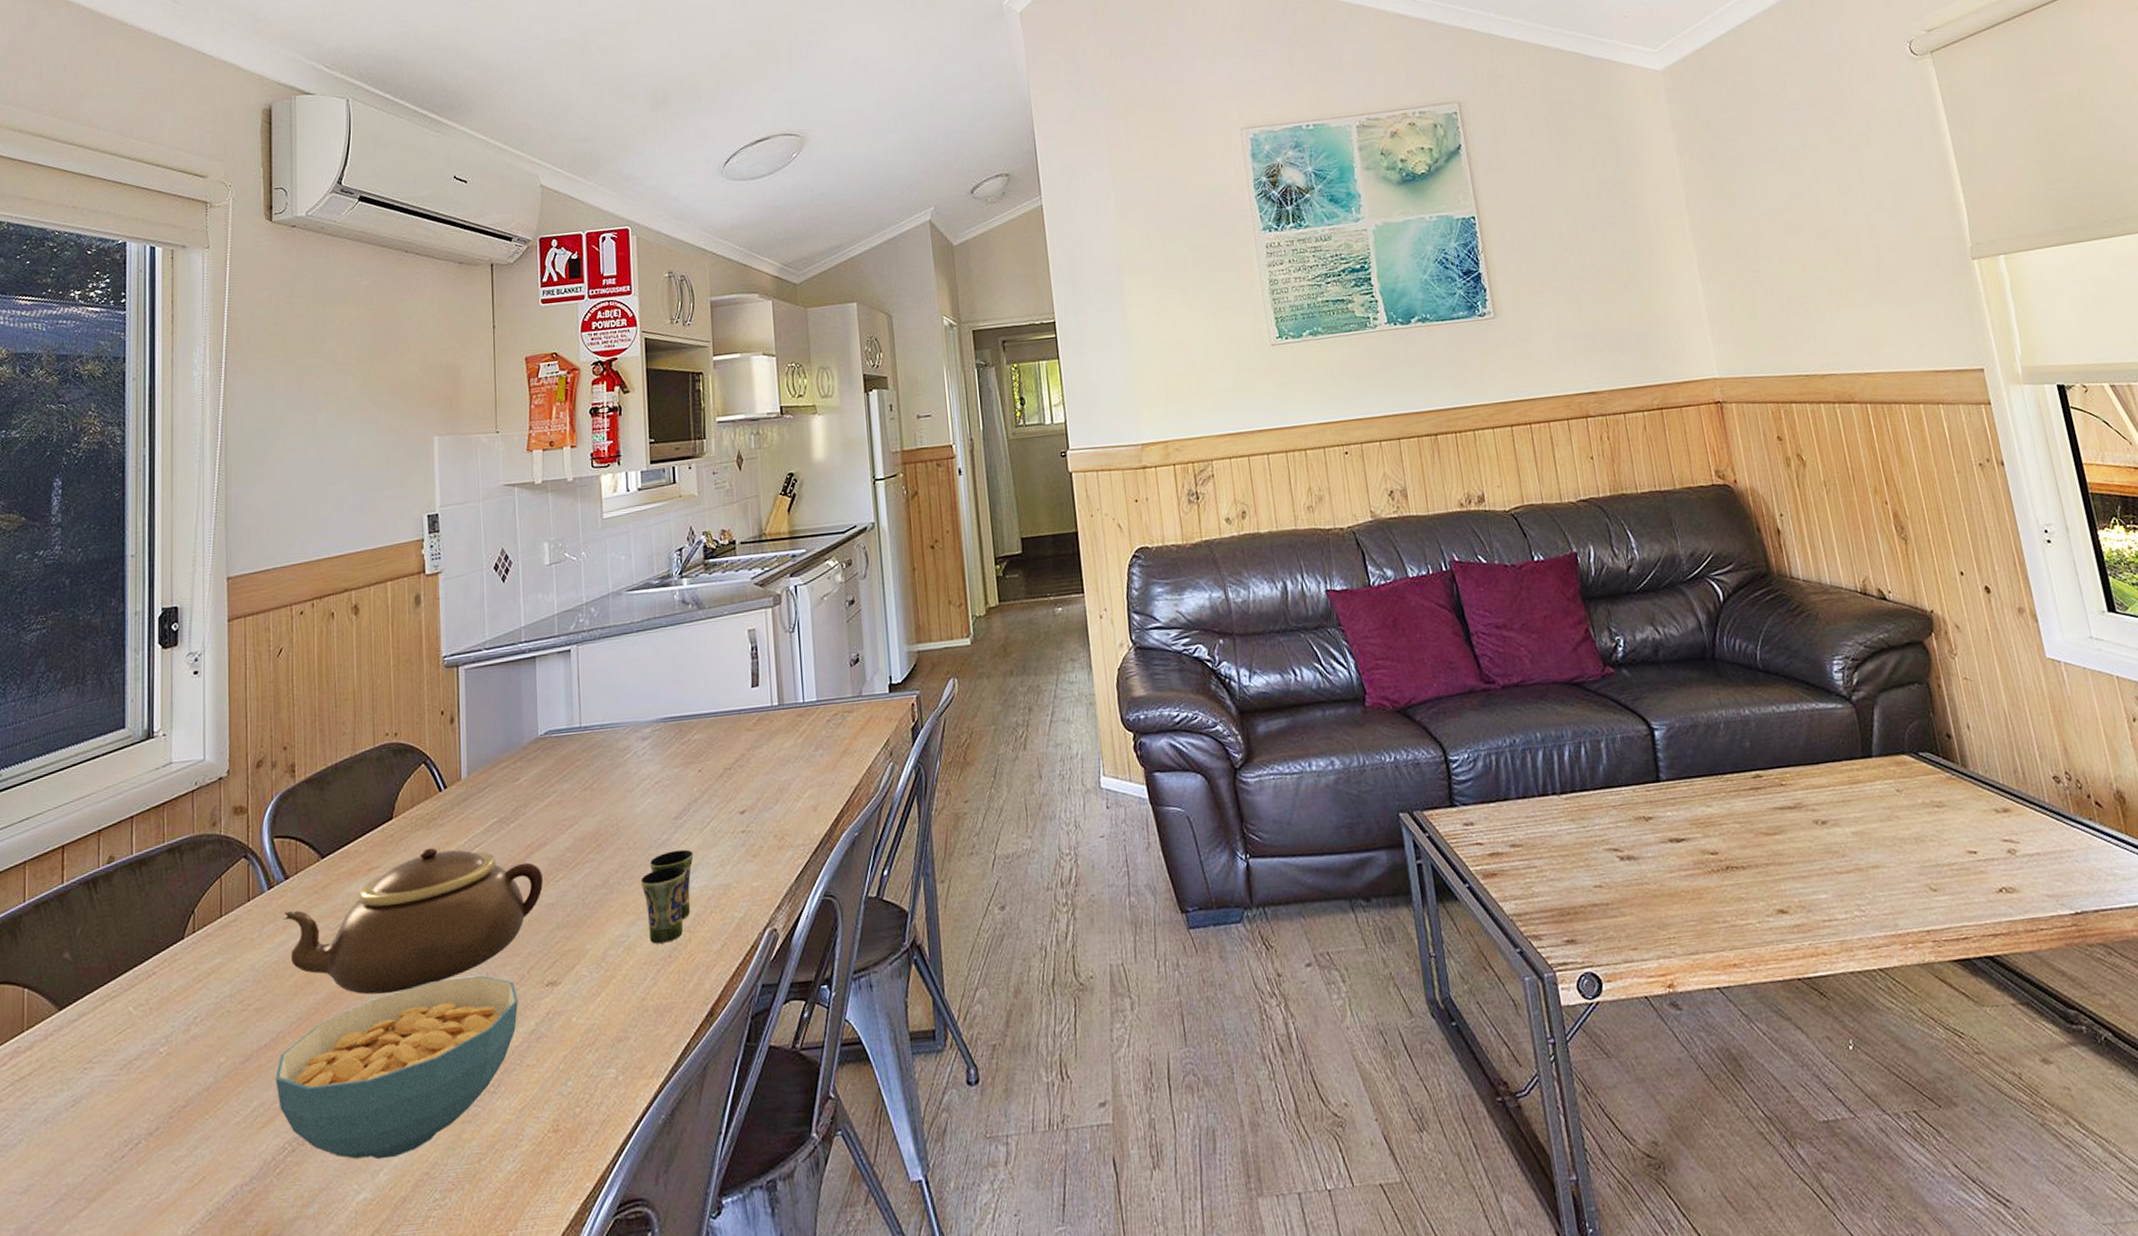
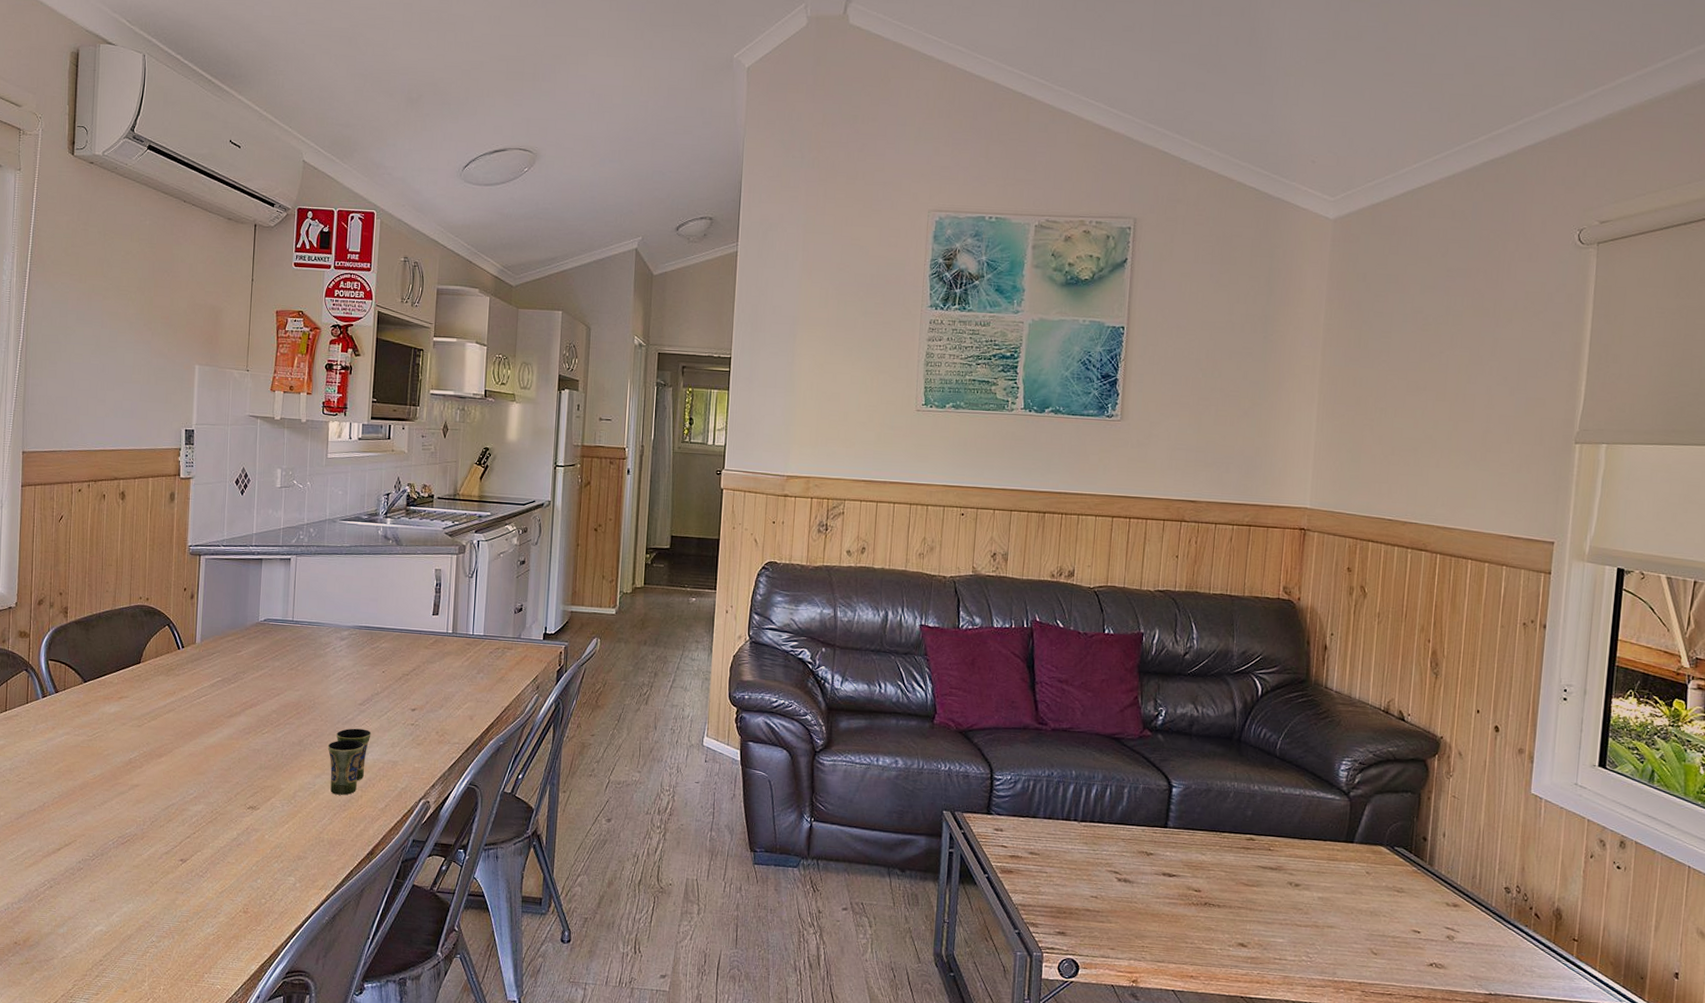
cereal bowl: present [276,975,518,1160] -> none [40,788,225,906]
teapot: present [283,848,543,995] -> none [52,690,252,791]

